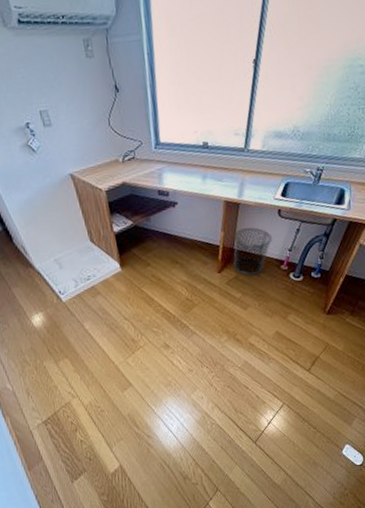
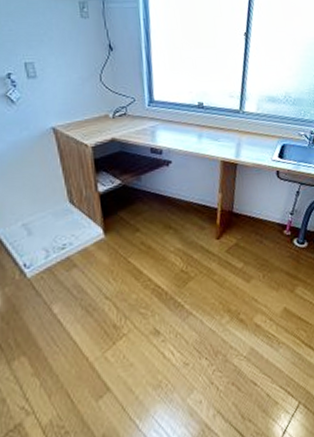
waste bin: present [234,227,273,275] -> none [232,189,273,242]

